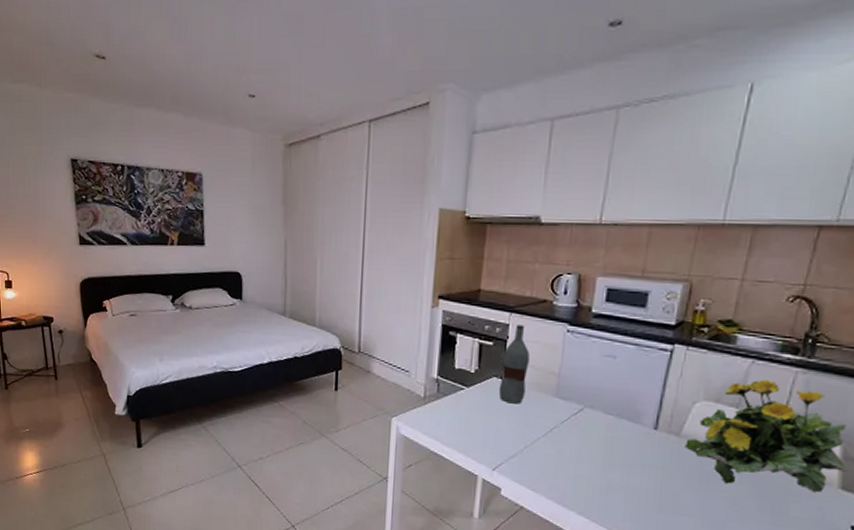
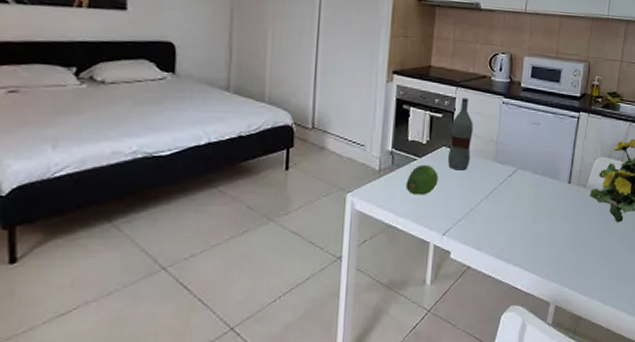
fruit: none [452,394,488,427] -> present [406,164,438,195]

